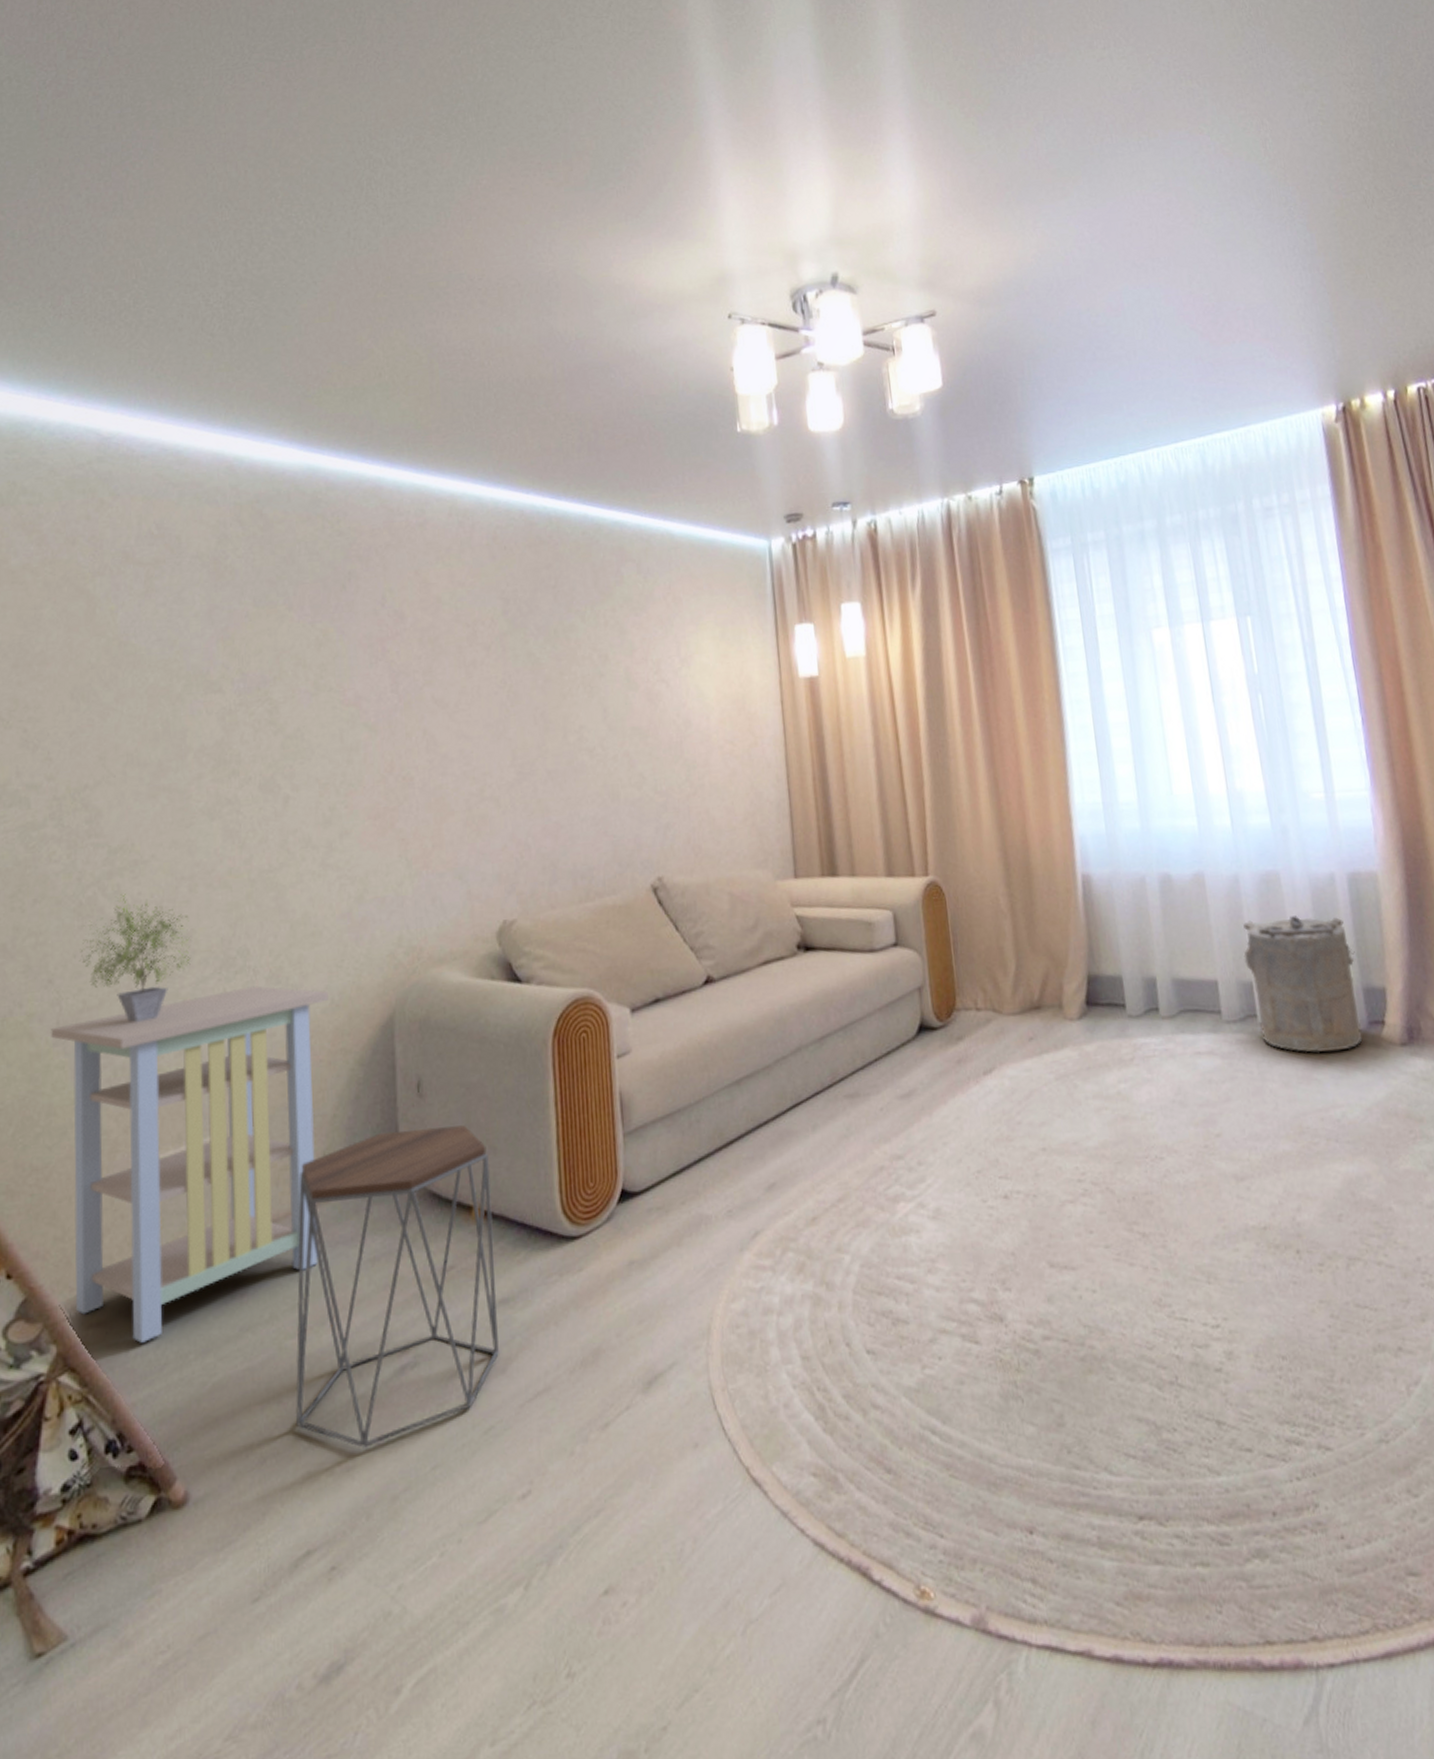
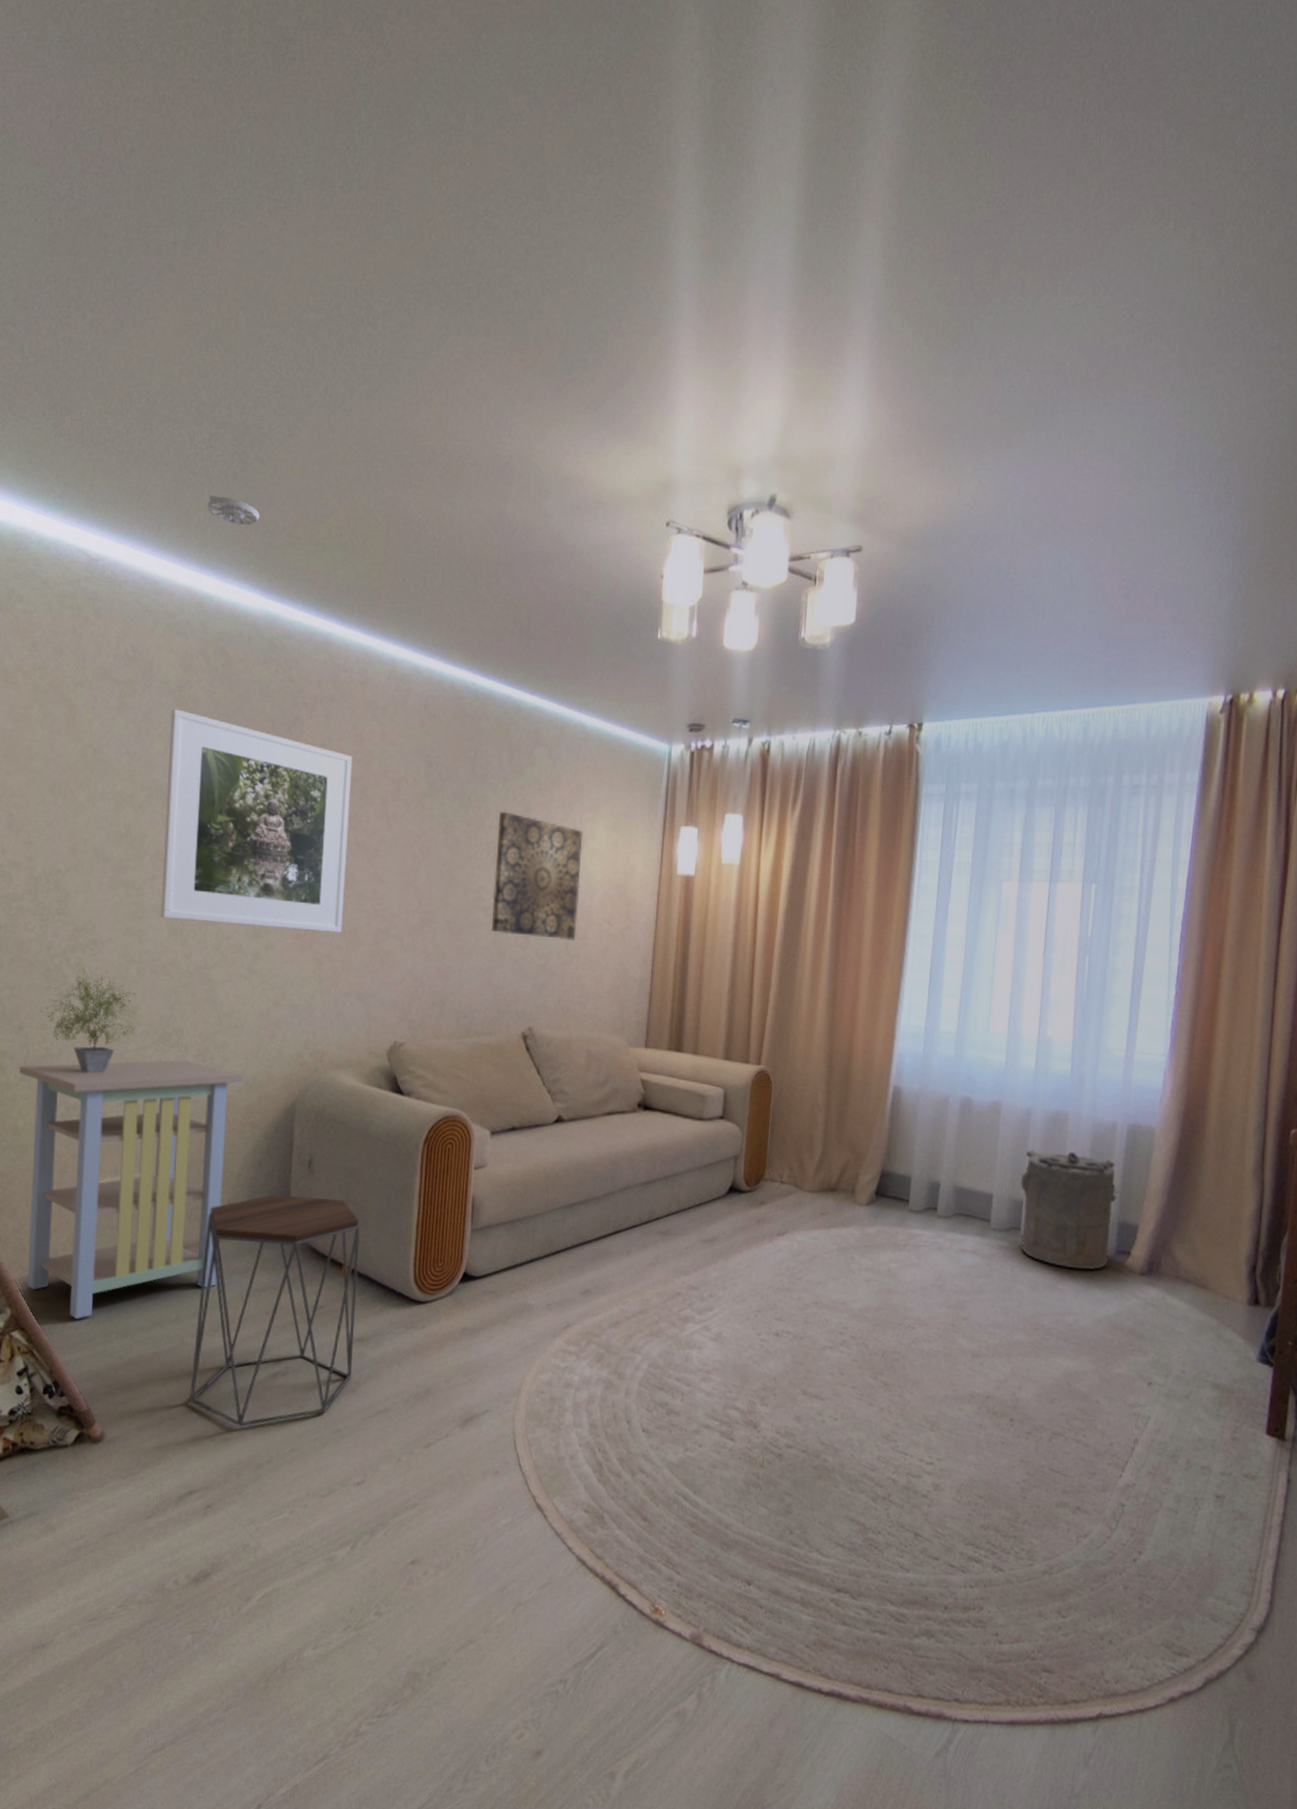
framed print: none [206,583,427,821] -> present [160,709,353,933]
smoke detector: none [229,353,289,380] -> present [207,496,260,525]
wall art: none [591,638,697,775] -> present [492,811,584,940]

